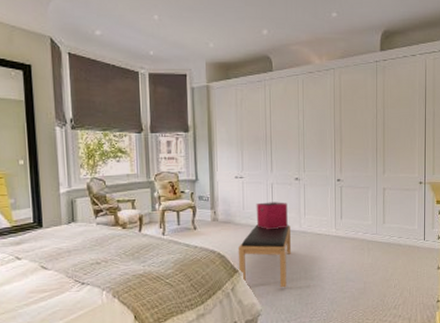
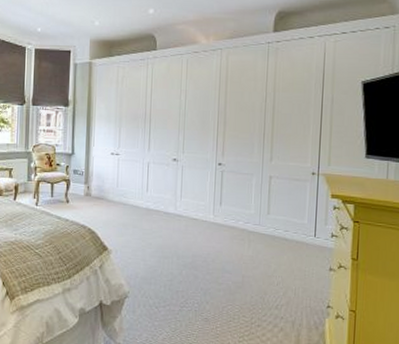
bench: present [237,224,291,288] -> none [108,203,165,272]
storage bin: present [256,202,288,230] -> none [130,181,163,210]

